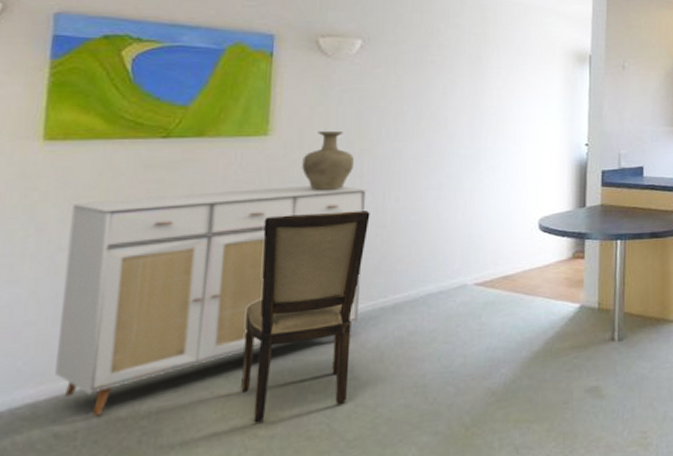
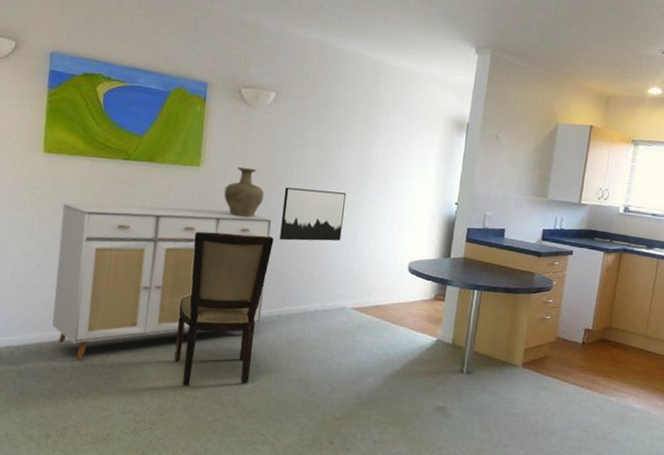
wall art: none [377,147,458,213] -> present [280,187,347,241]

